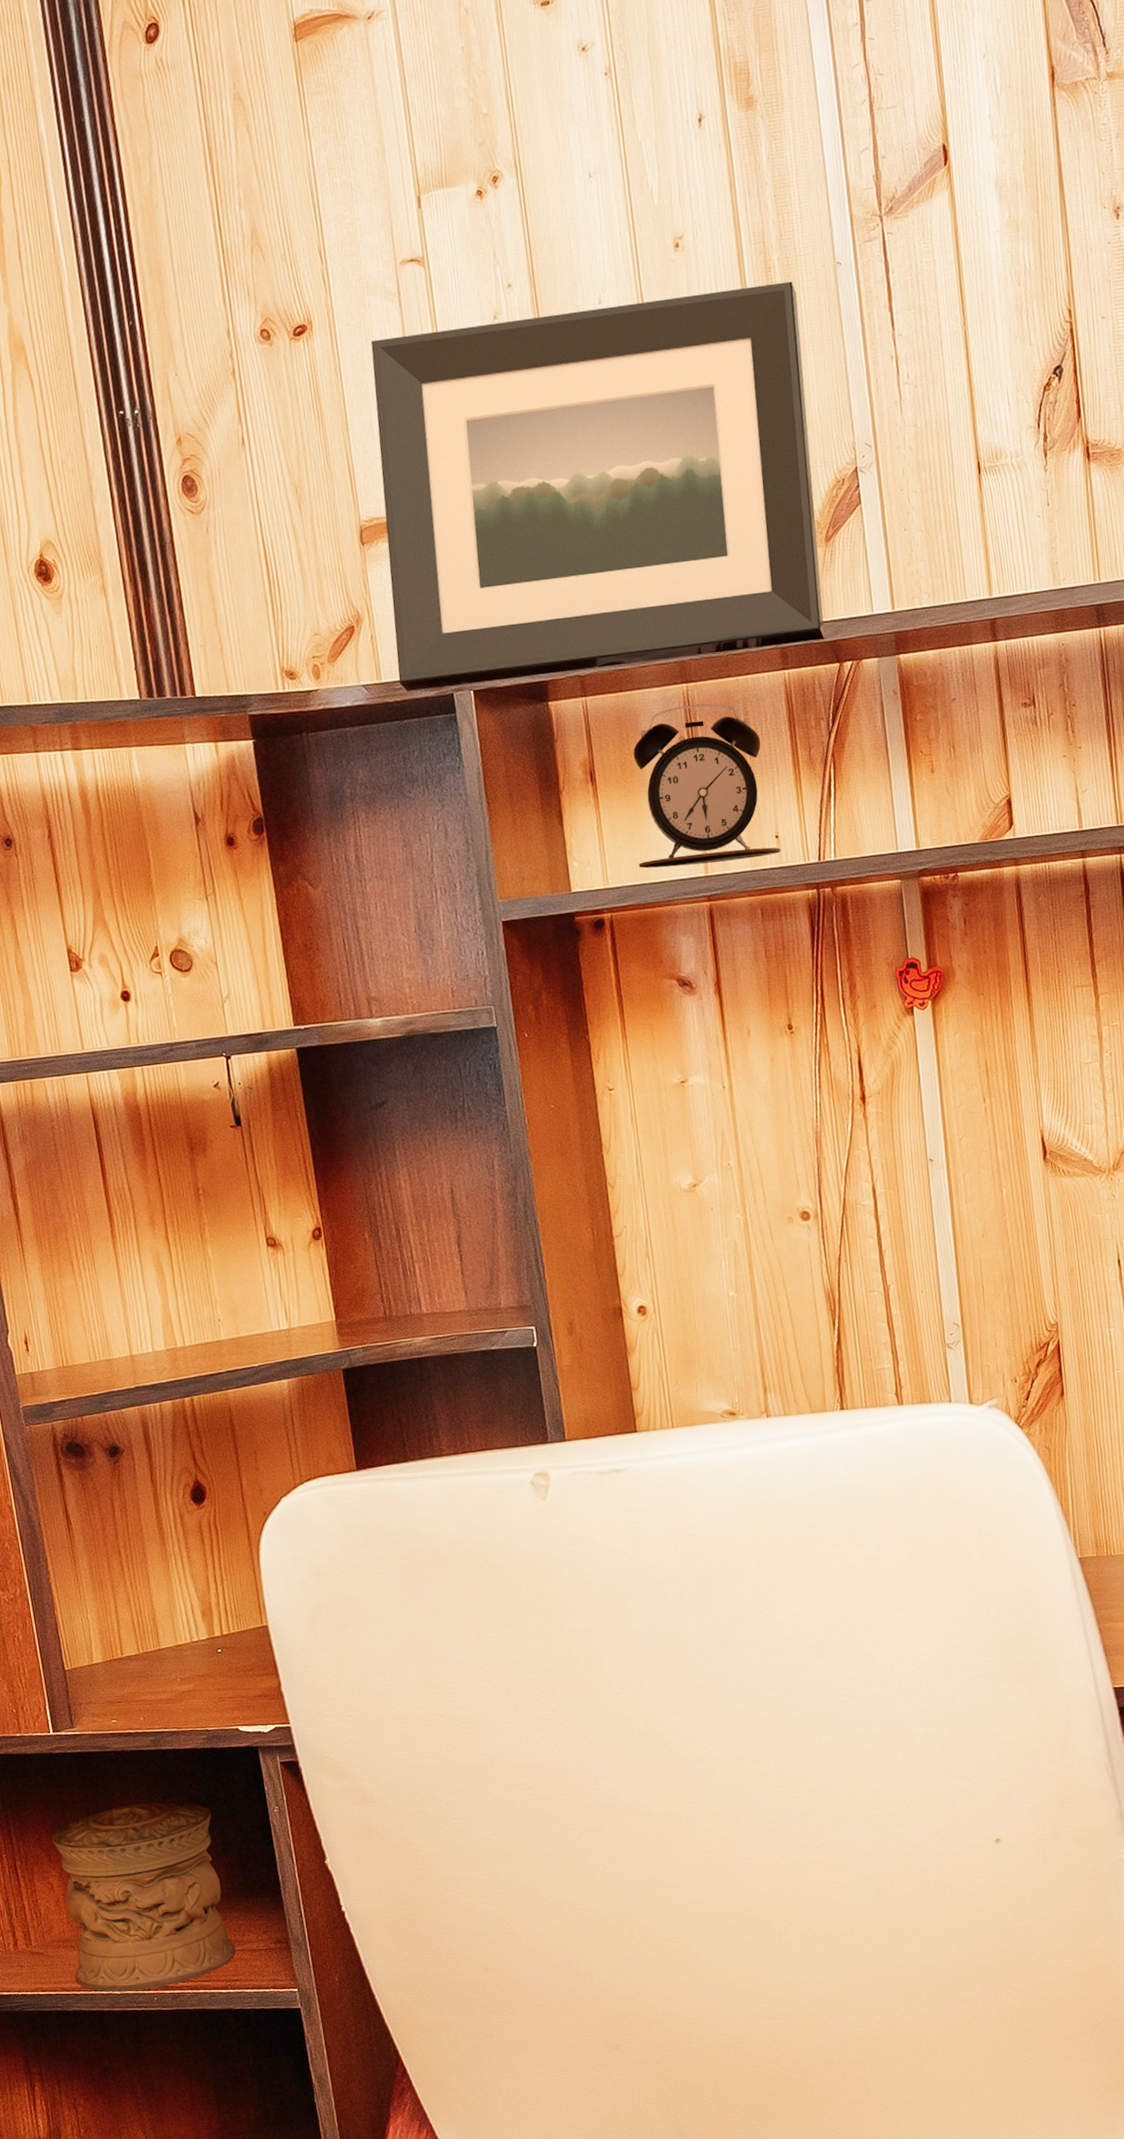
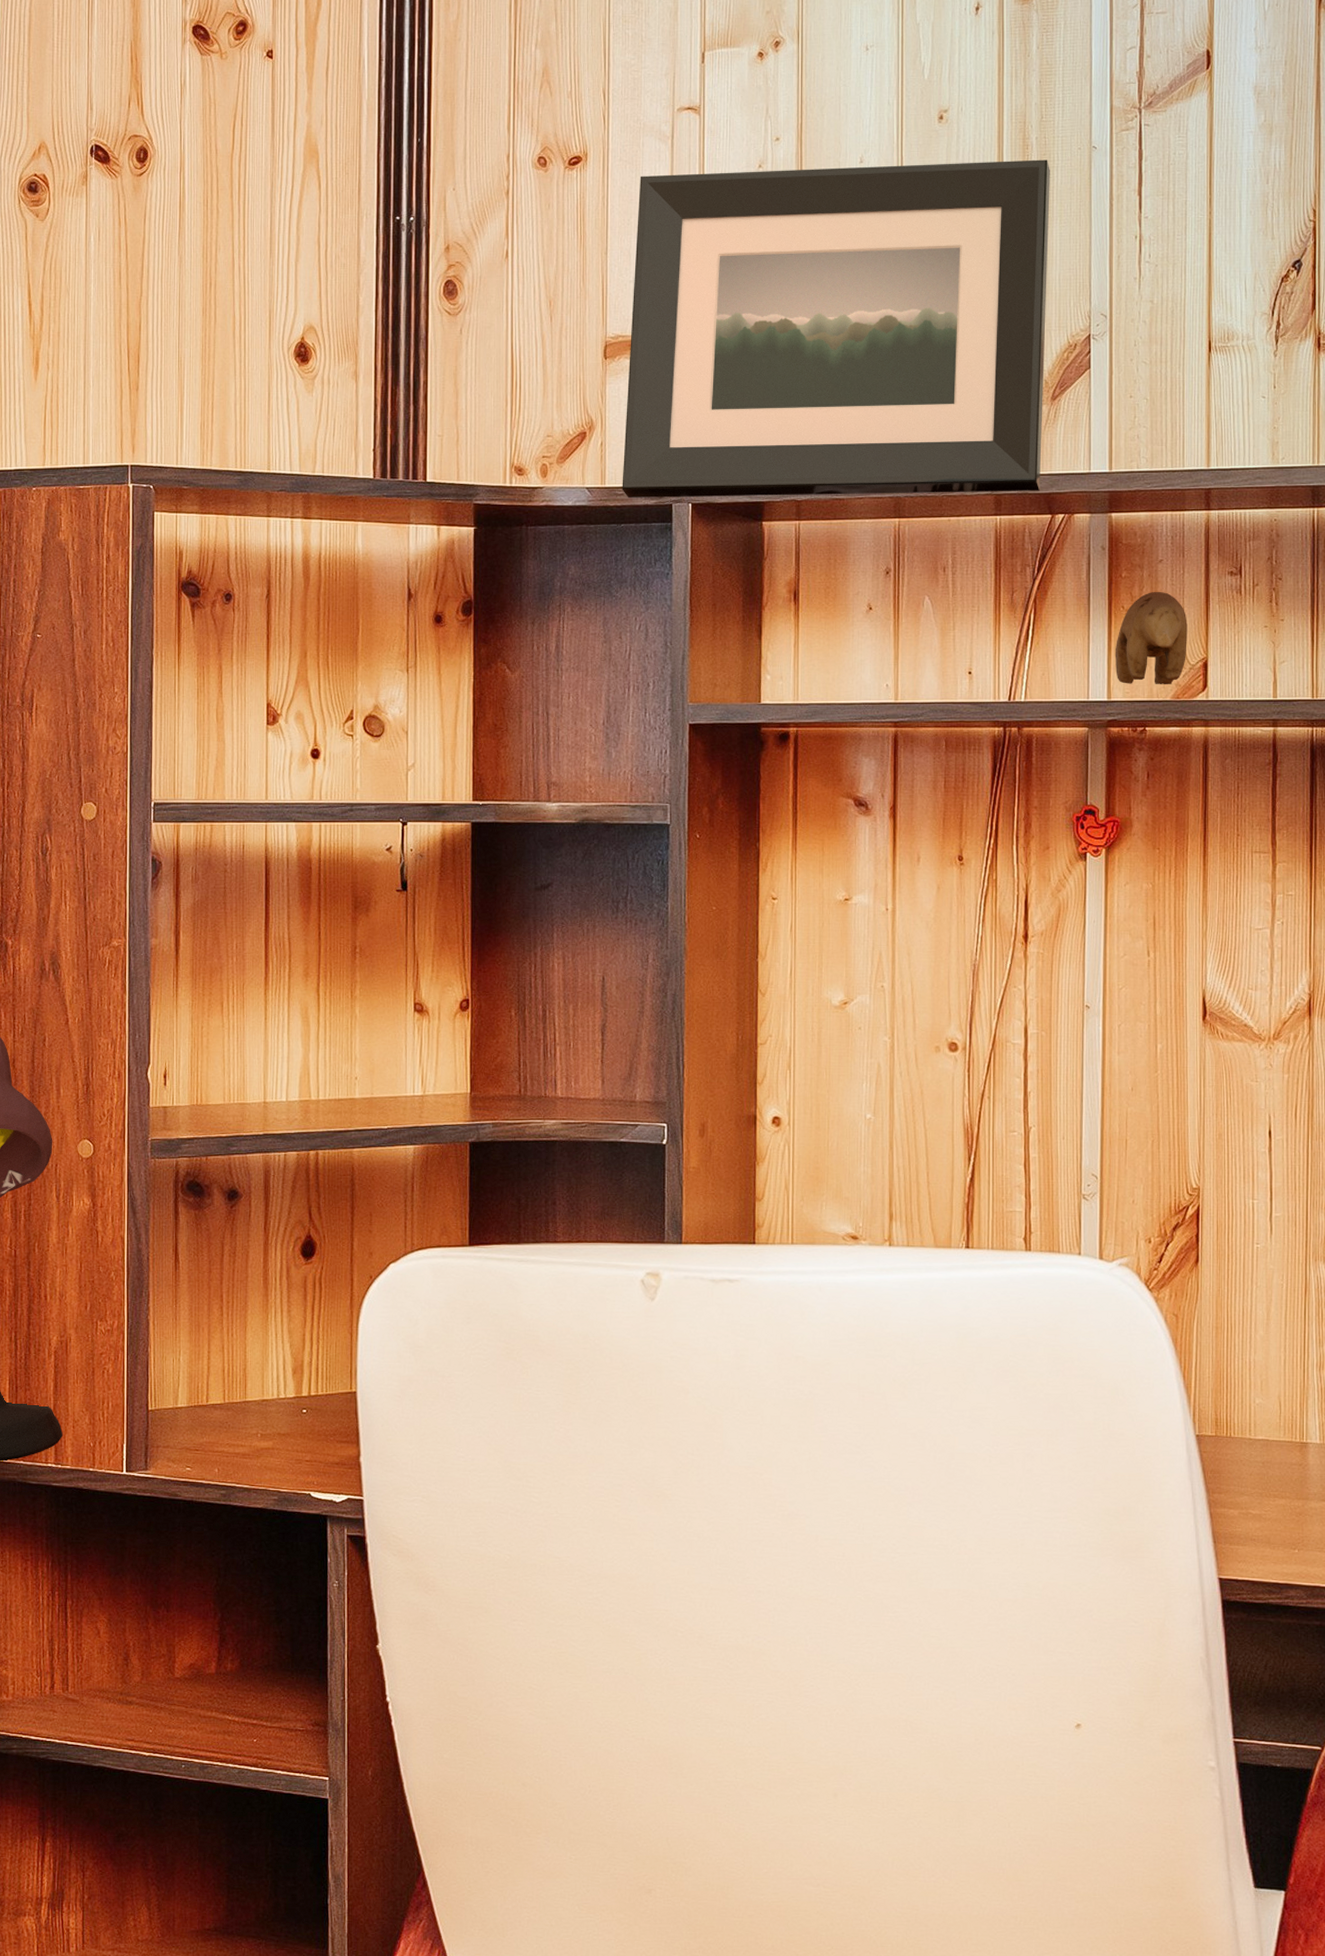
decorative box: present [52,1802,237,1992] -> none [105,1557,272,1755]
alarm clock: present [633,703,781,869] -> none [830,539,972,691]
figurine: none [918,731,990,831] -> present [1114,591,1187,685]

